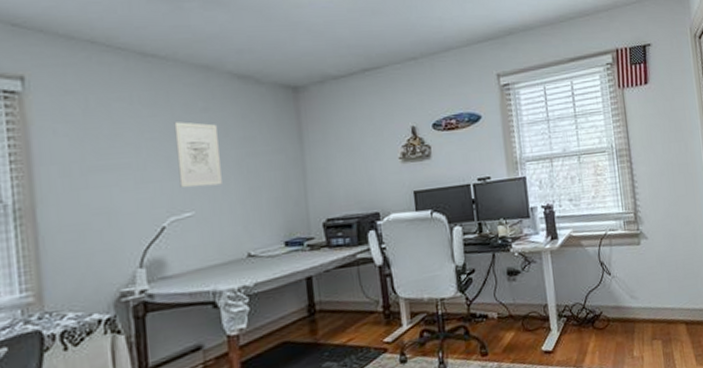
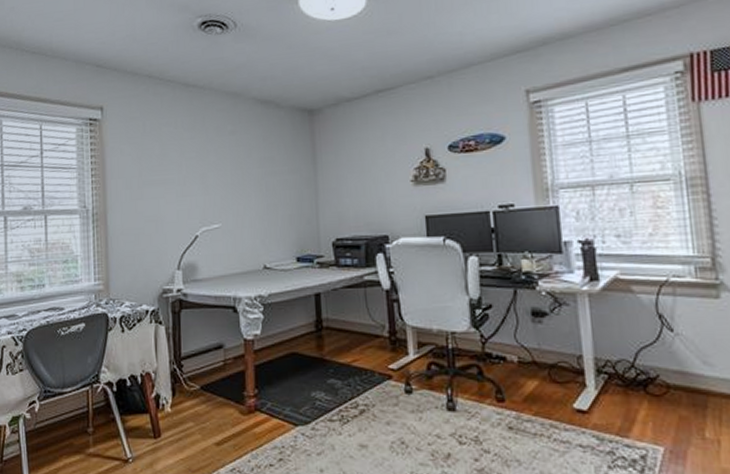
wall art: present [174,122,222,188] -> none [208,143,244,202]

